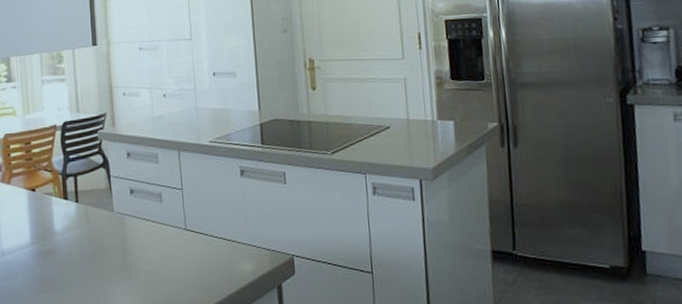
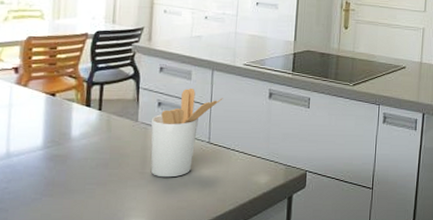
utensil holder: none [127,171,193,269] -> present [150,87,223,178]

